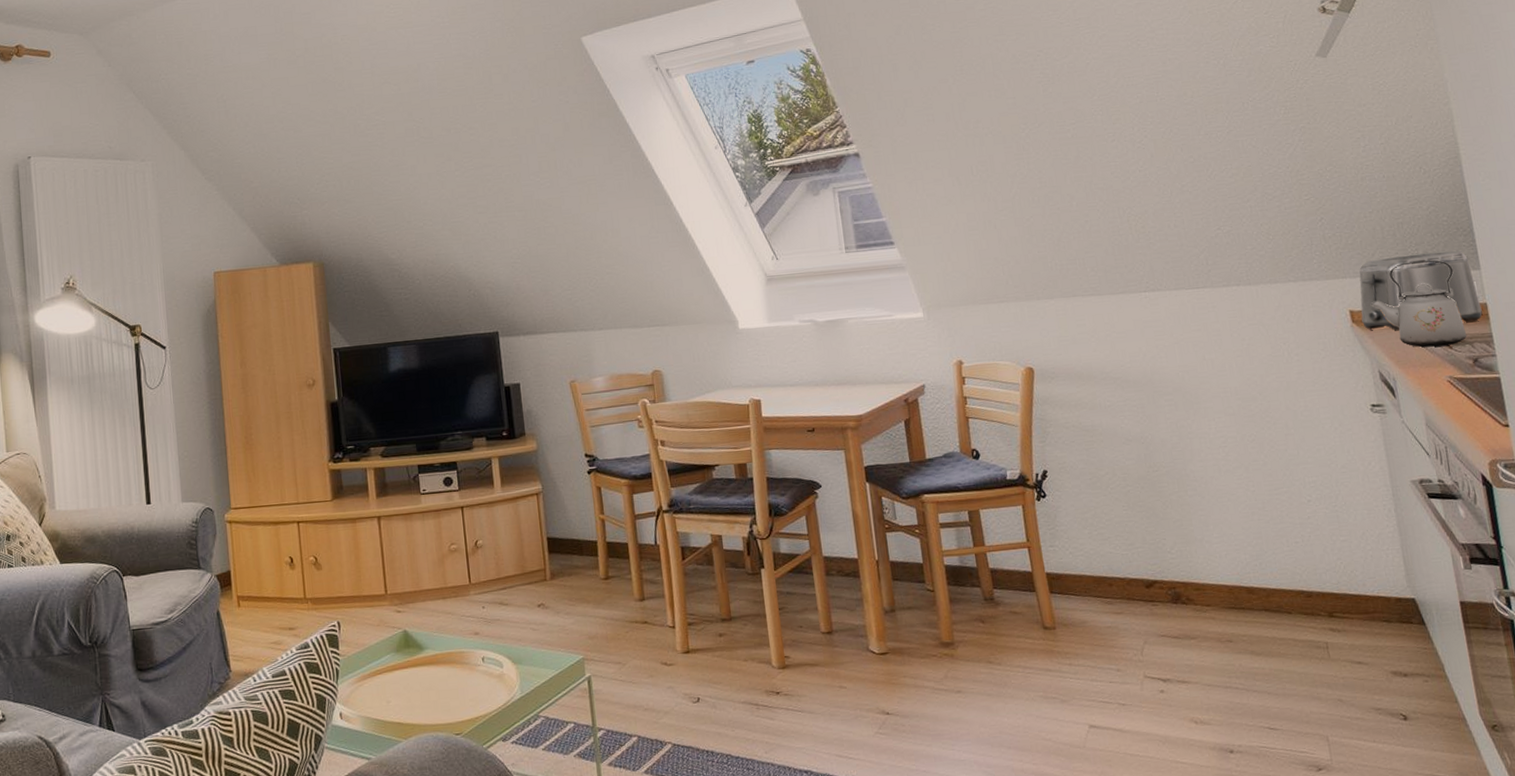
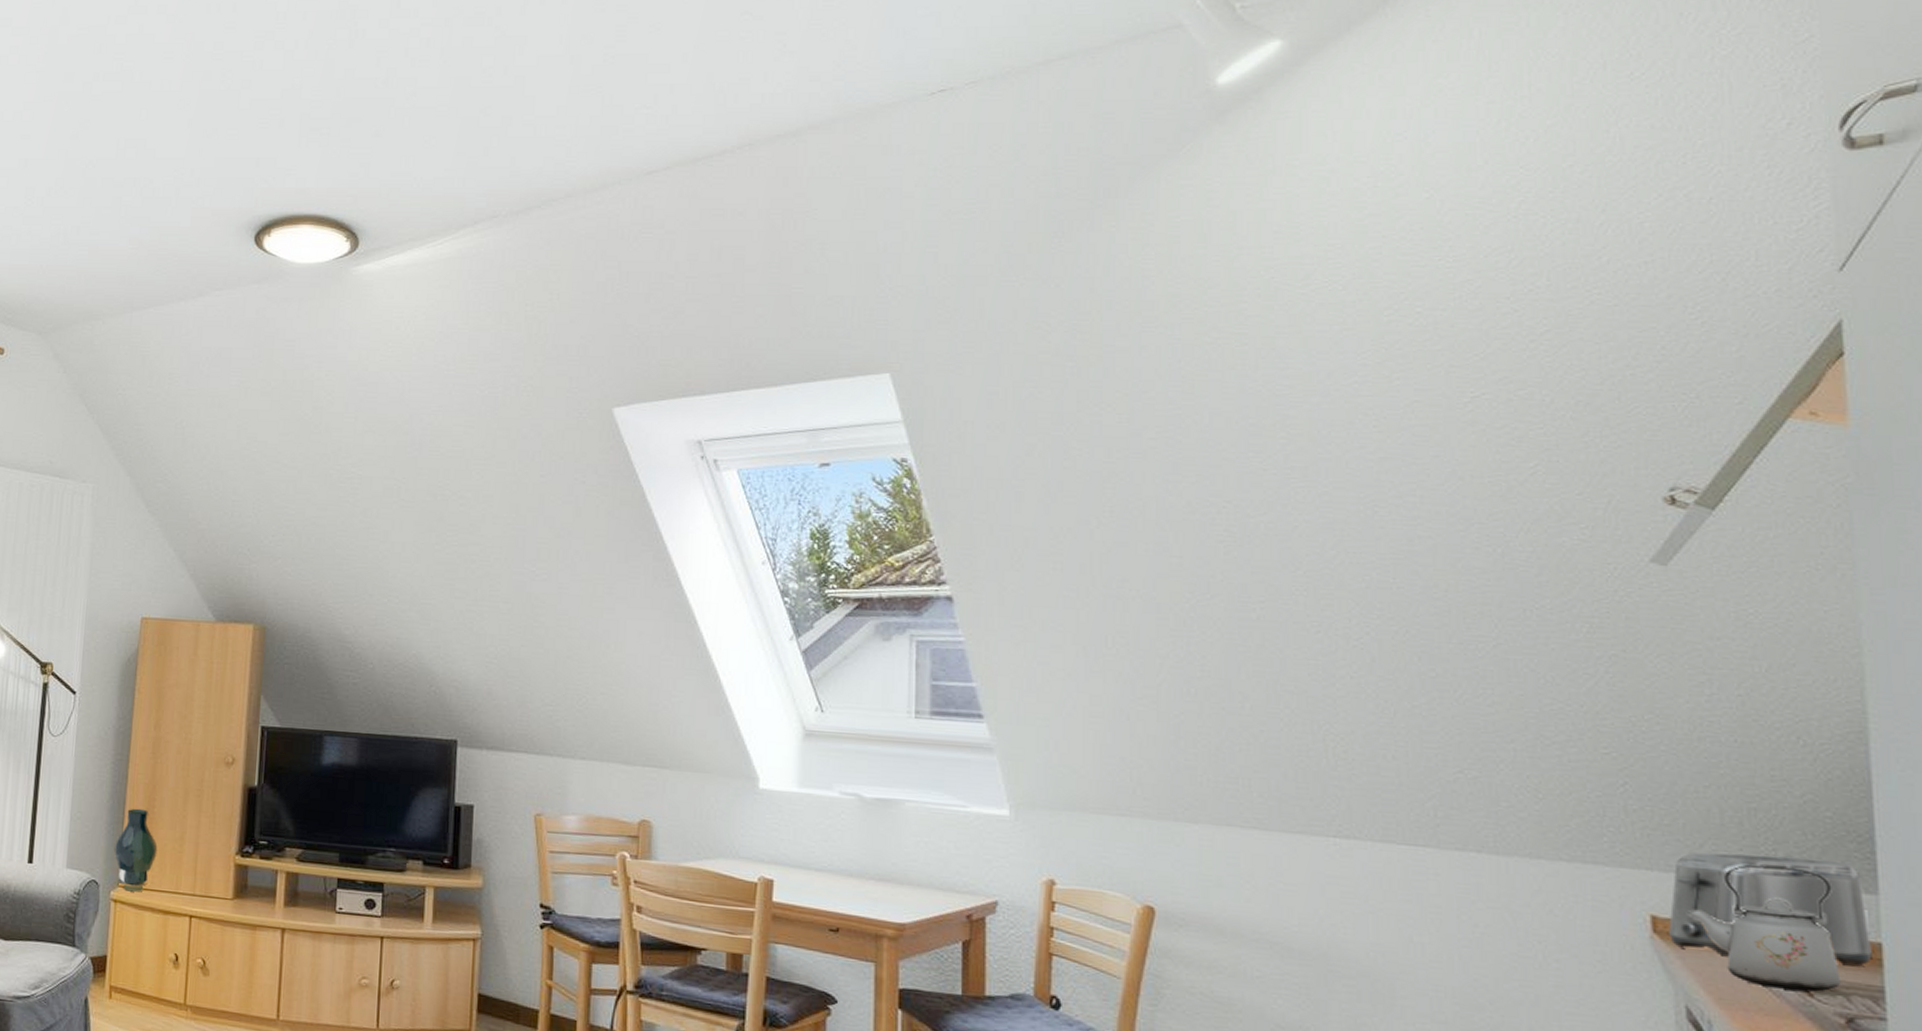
vase: none [221,438,261,512] -> present [114,808,158,892]

